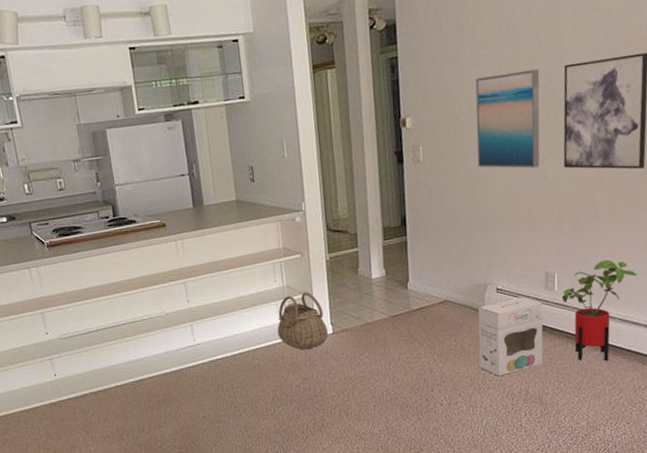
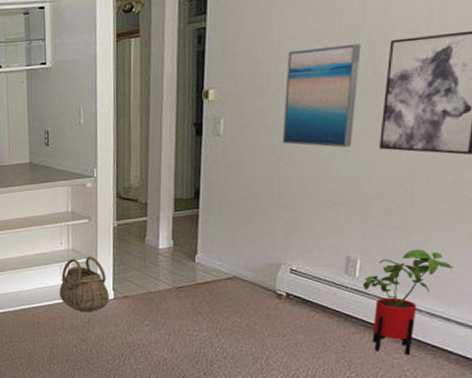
cardboard box: present [478,297,543,377] -> none [264,280,341,359]

